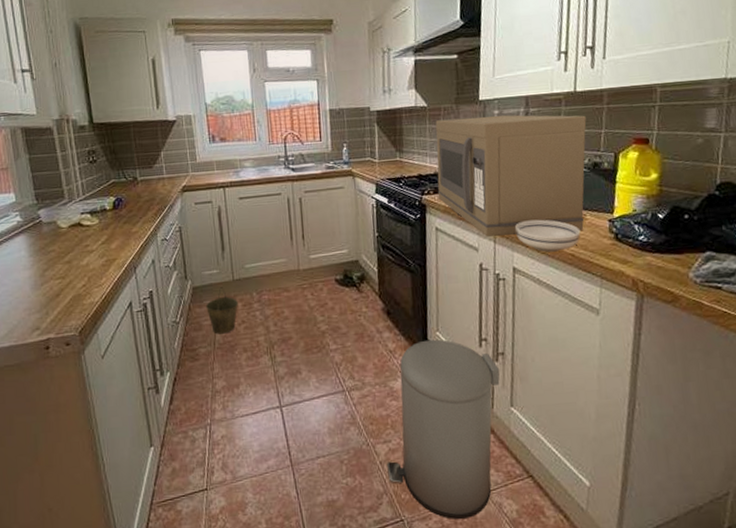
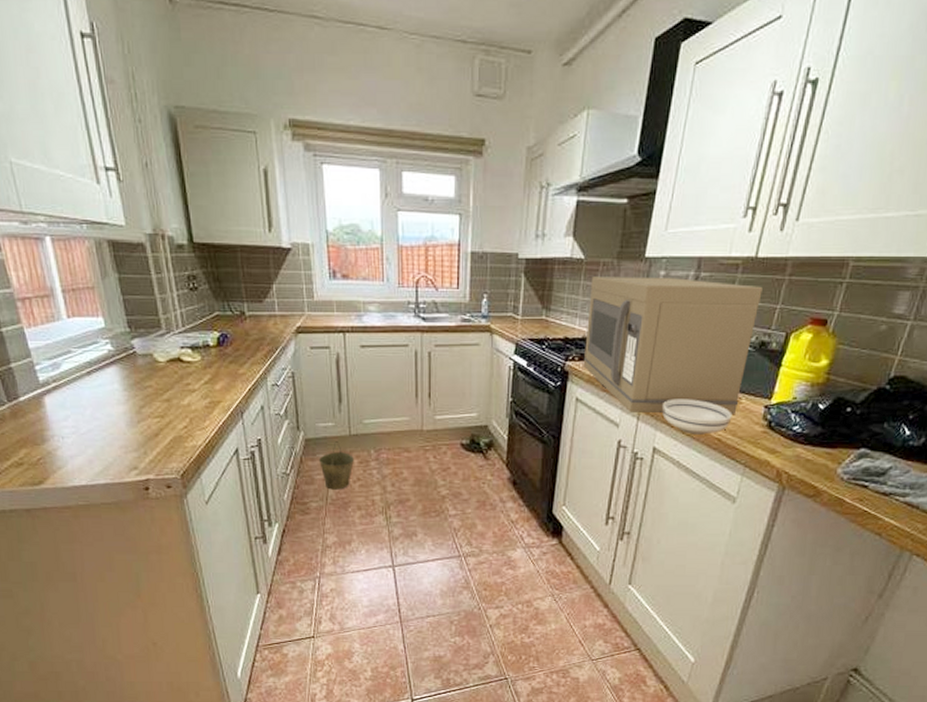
pedal bin: present [387,339,500,520] -> none [497,513,623,682]

